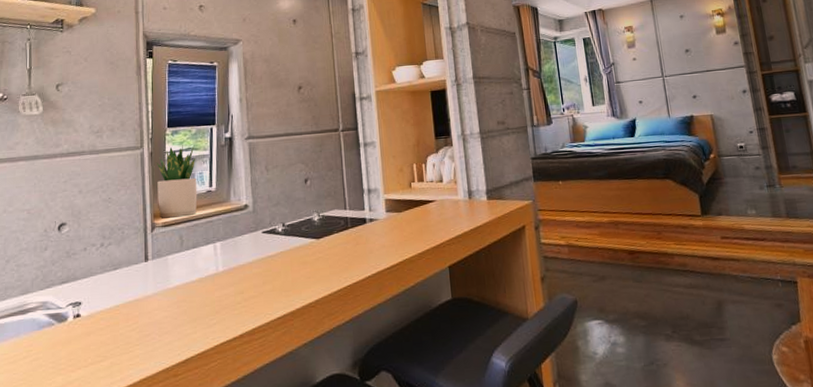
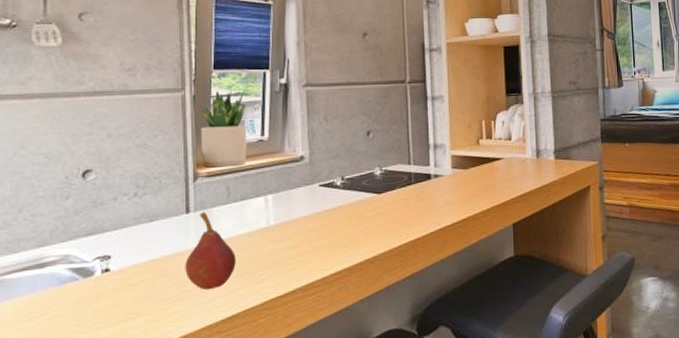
fruit: none [144,260,189,335] -> present [185,212,236,290]

